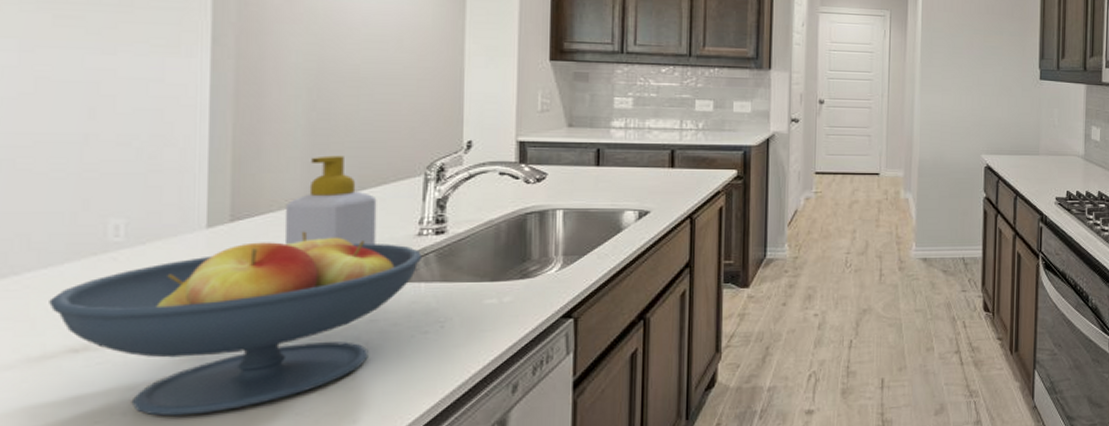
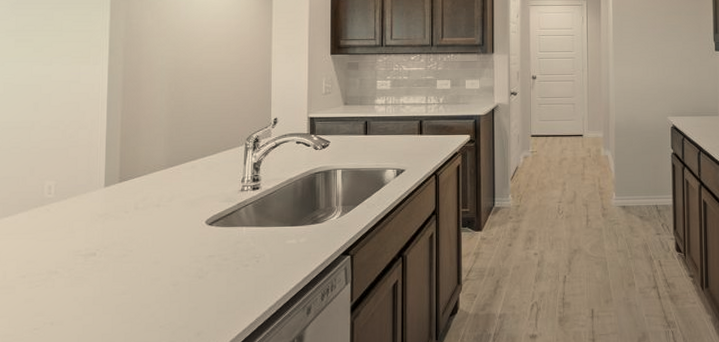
fruit bowl: present [49,231,421,417] -> none [9,188,243,326]
soap bottle: present [284,155,377,246] -> none [153,132,214,199]

